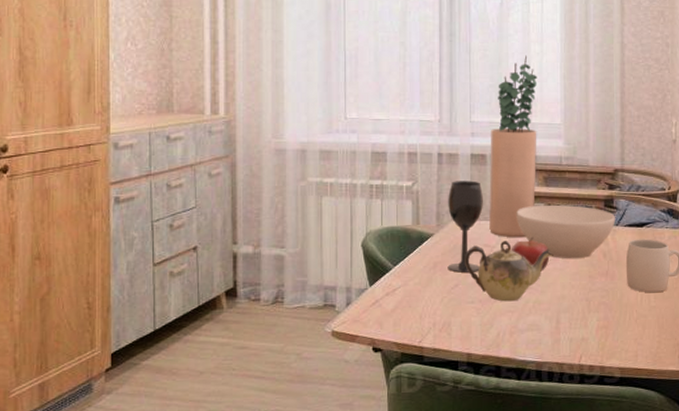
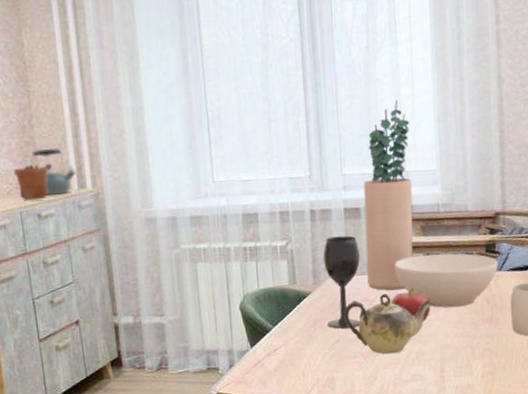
planter: none [146,87,183,121] -> present [13,164,49,200]
kettle: none [166,72,212,120] -> present [30,148,78,197]

